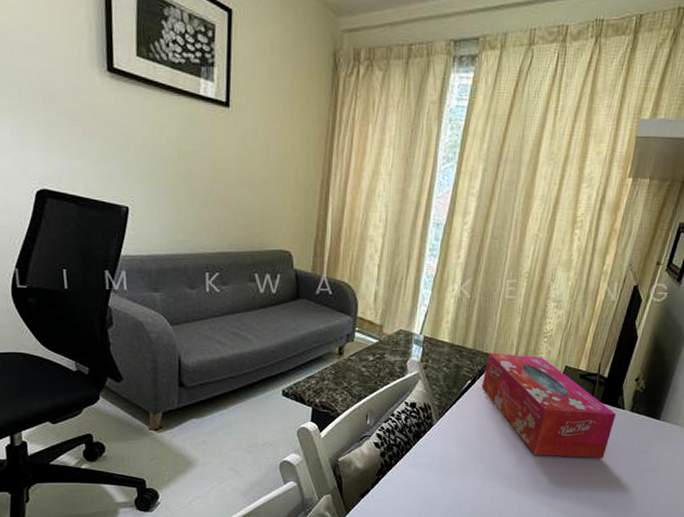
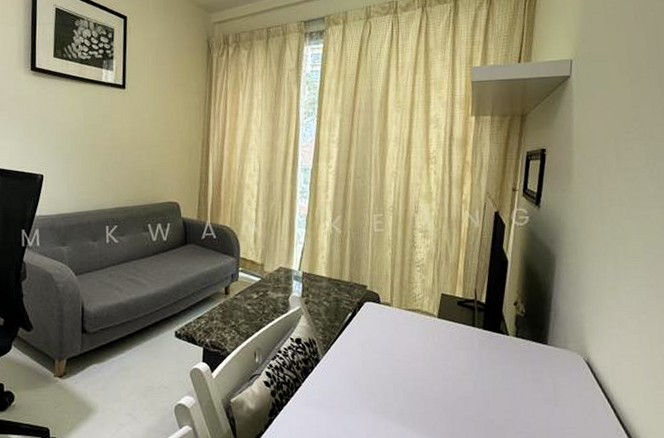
tissue box: present [481,352,616,459] -> none [362,284,501,390]

